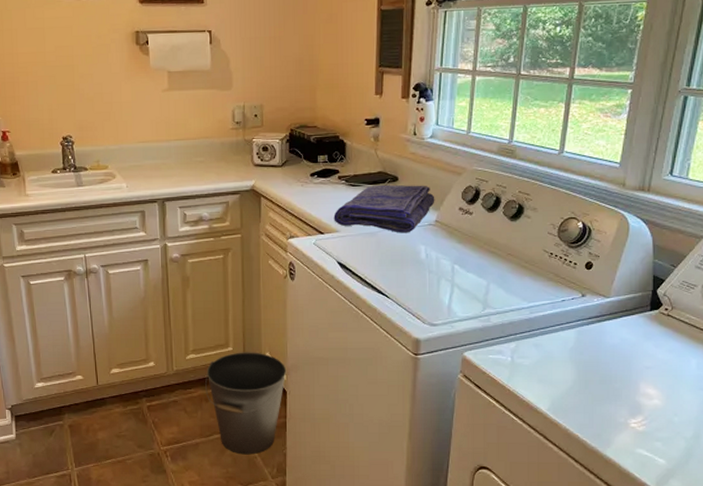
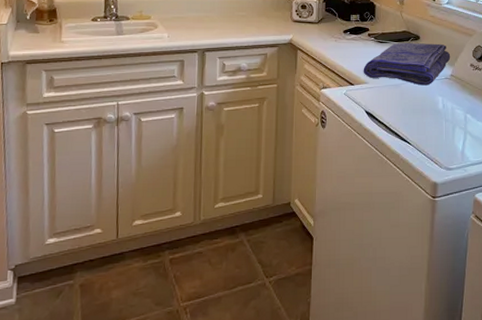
bucket: present [205,352,287,455] -> none [232,198,314,306]

